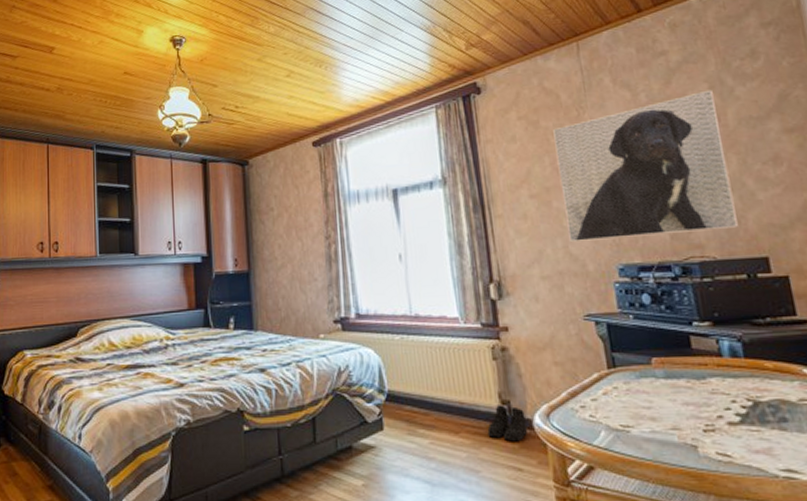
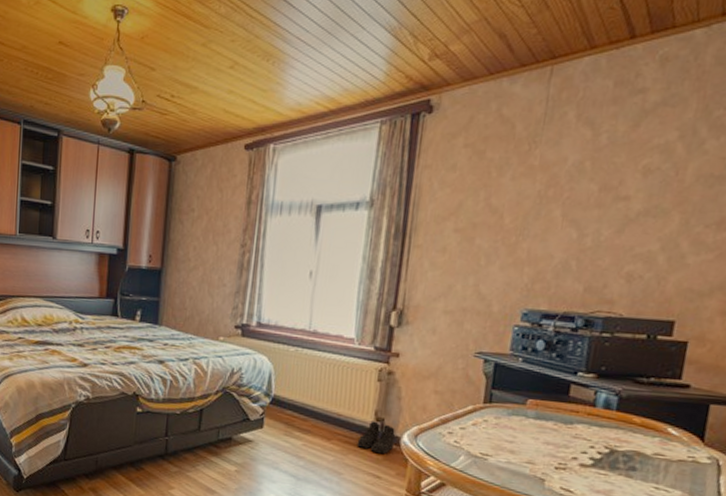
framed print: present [553,89,738,242] -> none [482,139,681,288]

